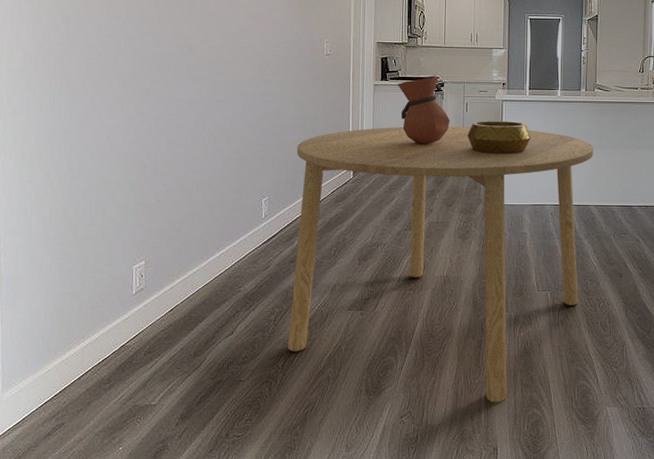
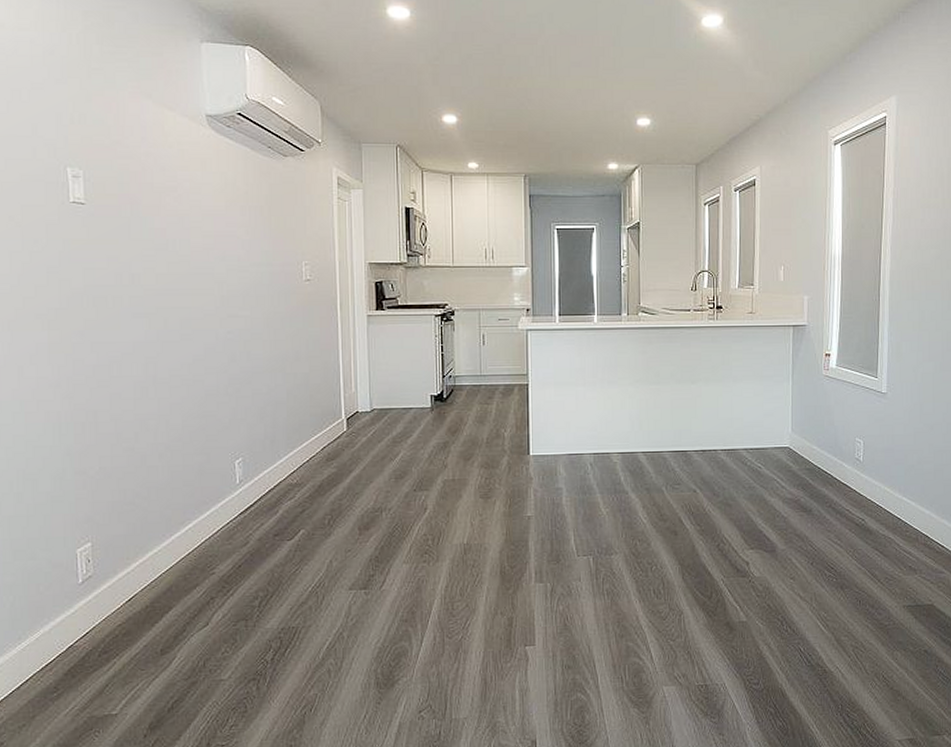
dining table: present [288,126,593,403] -> none [275,362,639,689]
vase: present [397,75,450,145] -> none [396,302,463,388]
decorative bowl: present [467,121,532,155] -> none [486,355,564,396]

